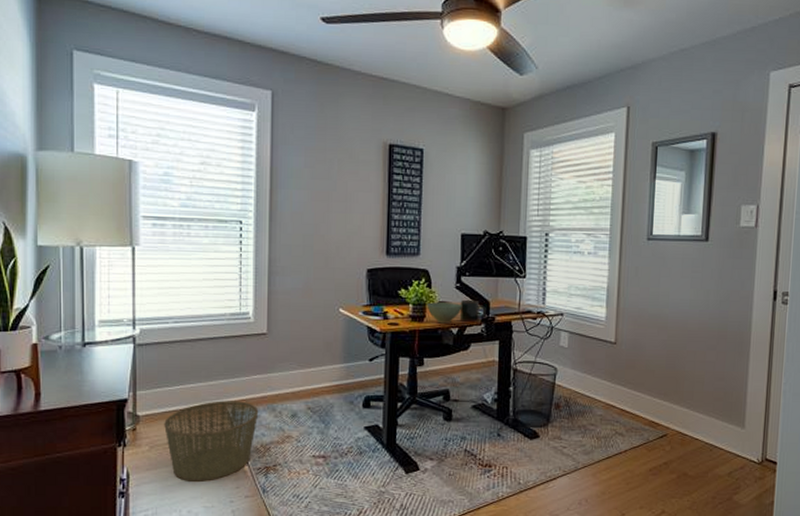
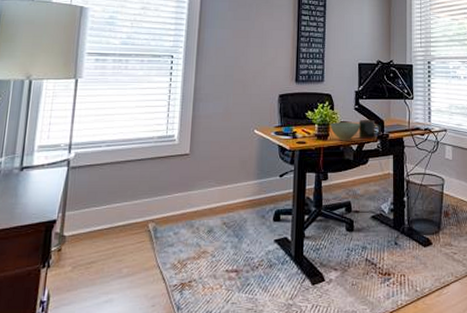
basket: present [164,400,259,482] -> none [88,218,178,301]

